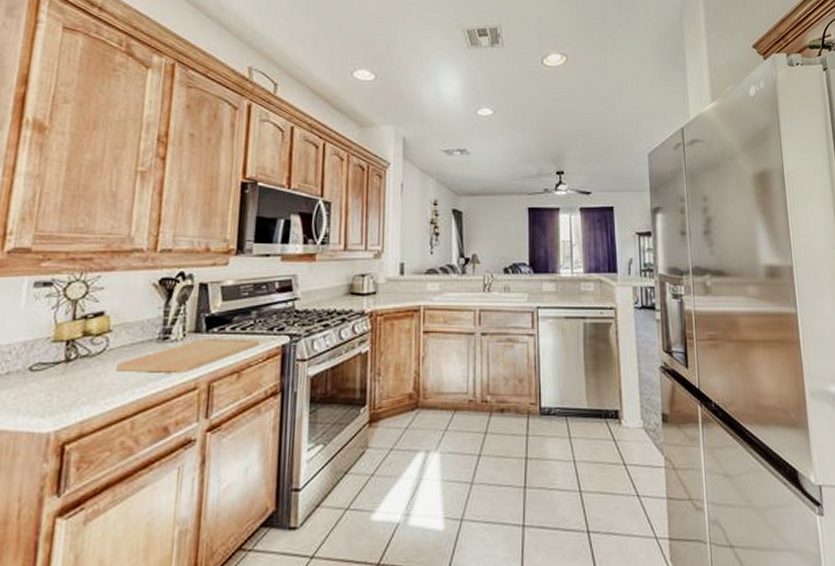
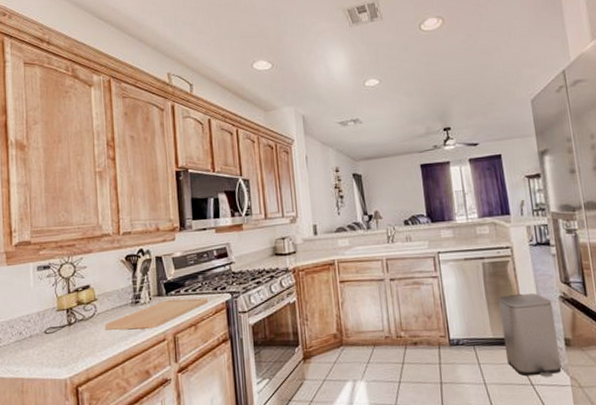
pedal bin: none [598,360,657,457] -> present [499,293,562,378]

